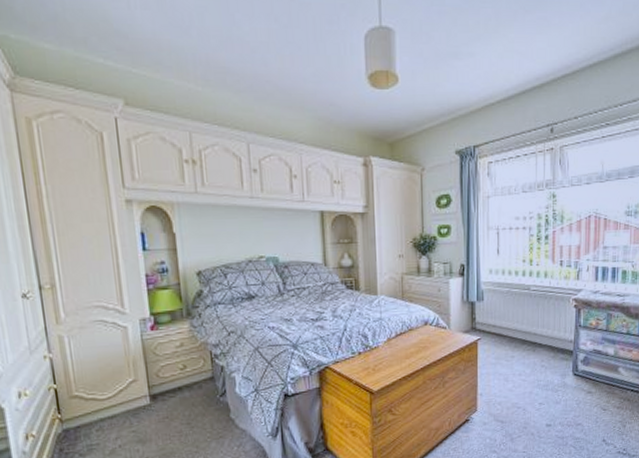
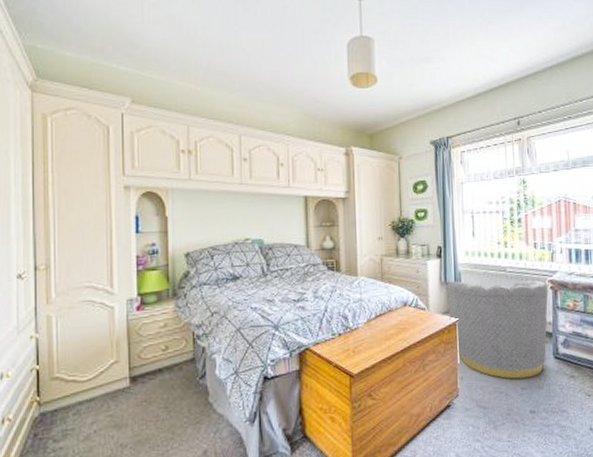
armchair: none [469,299,572,395] -> present [447,280,548,379]

